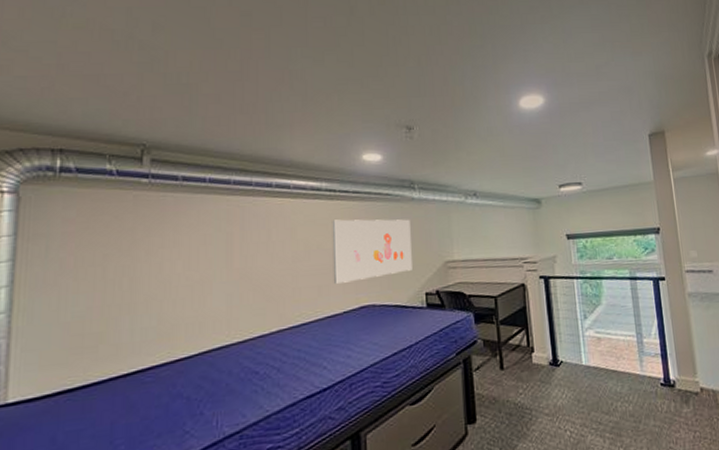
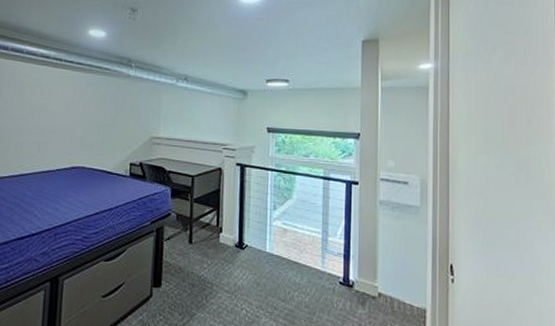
wall art: present [332,219,412,284] -> none [50,86,124,144]

